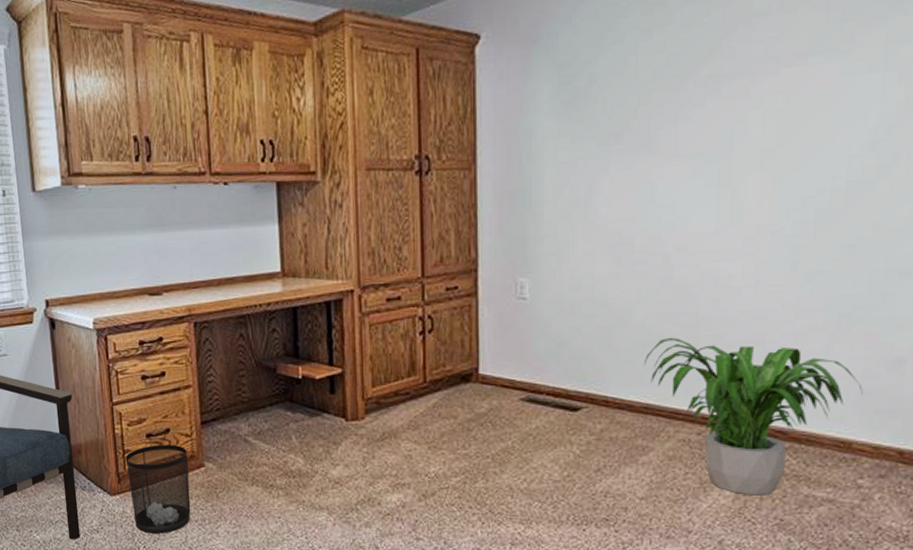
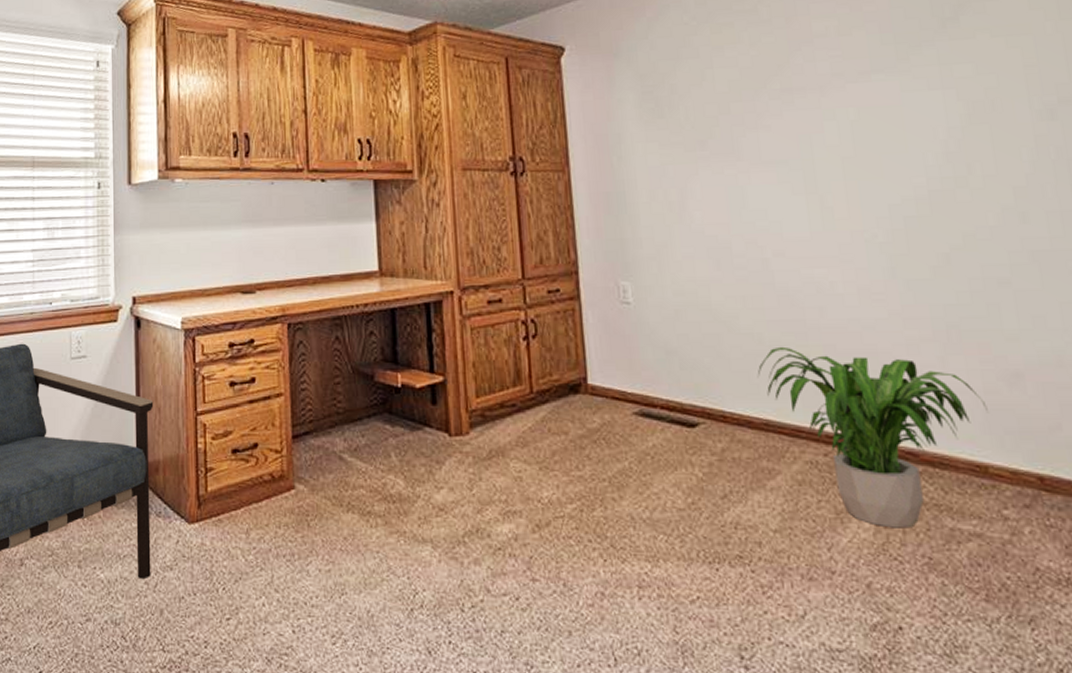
waste bin: present [125,444,191,534] -> none [207,461,279,572]

